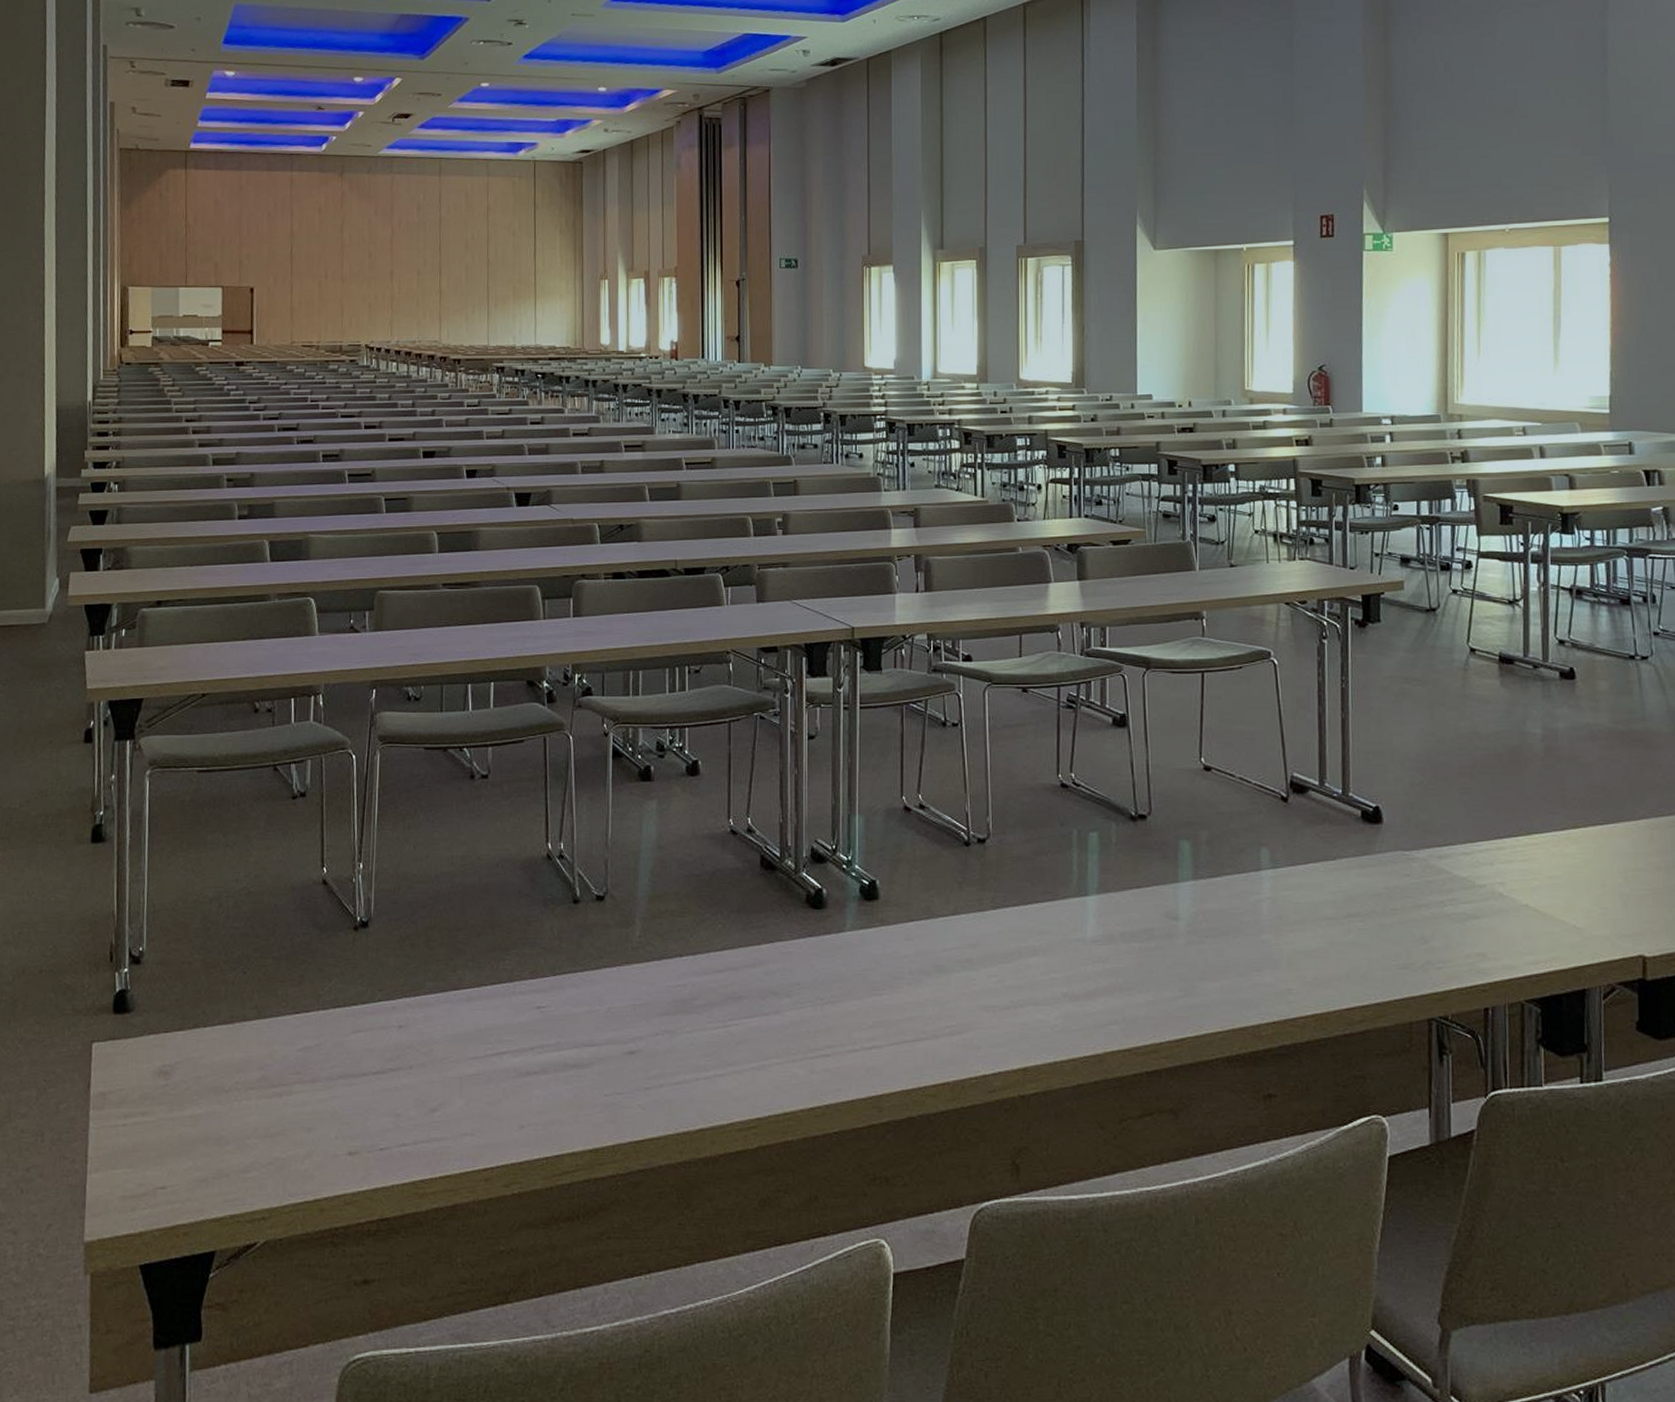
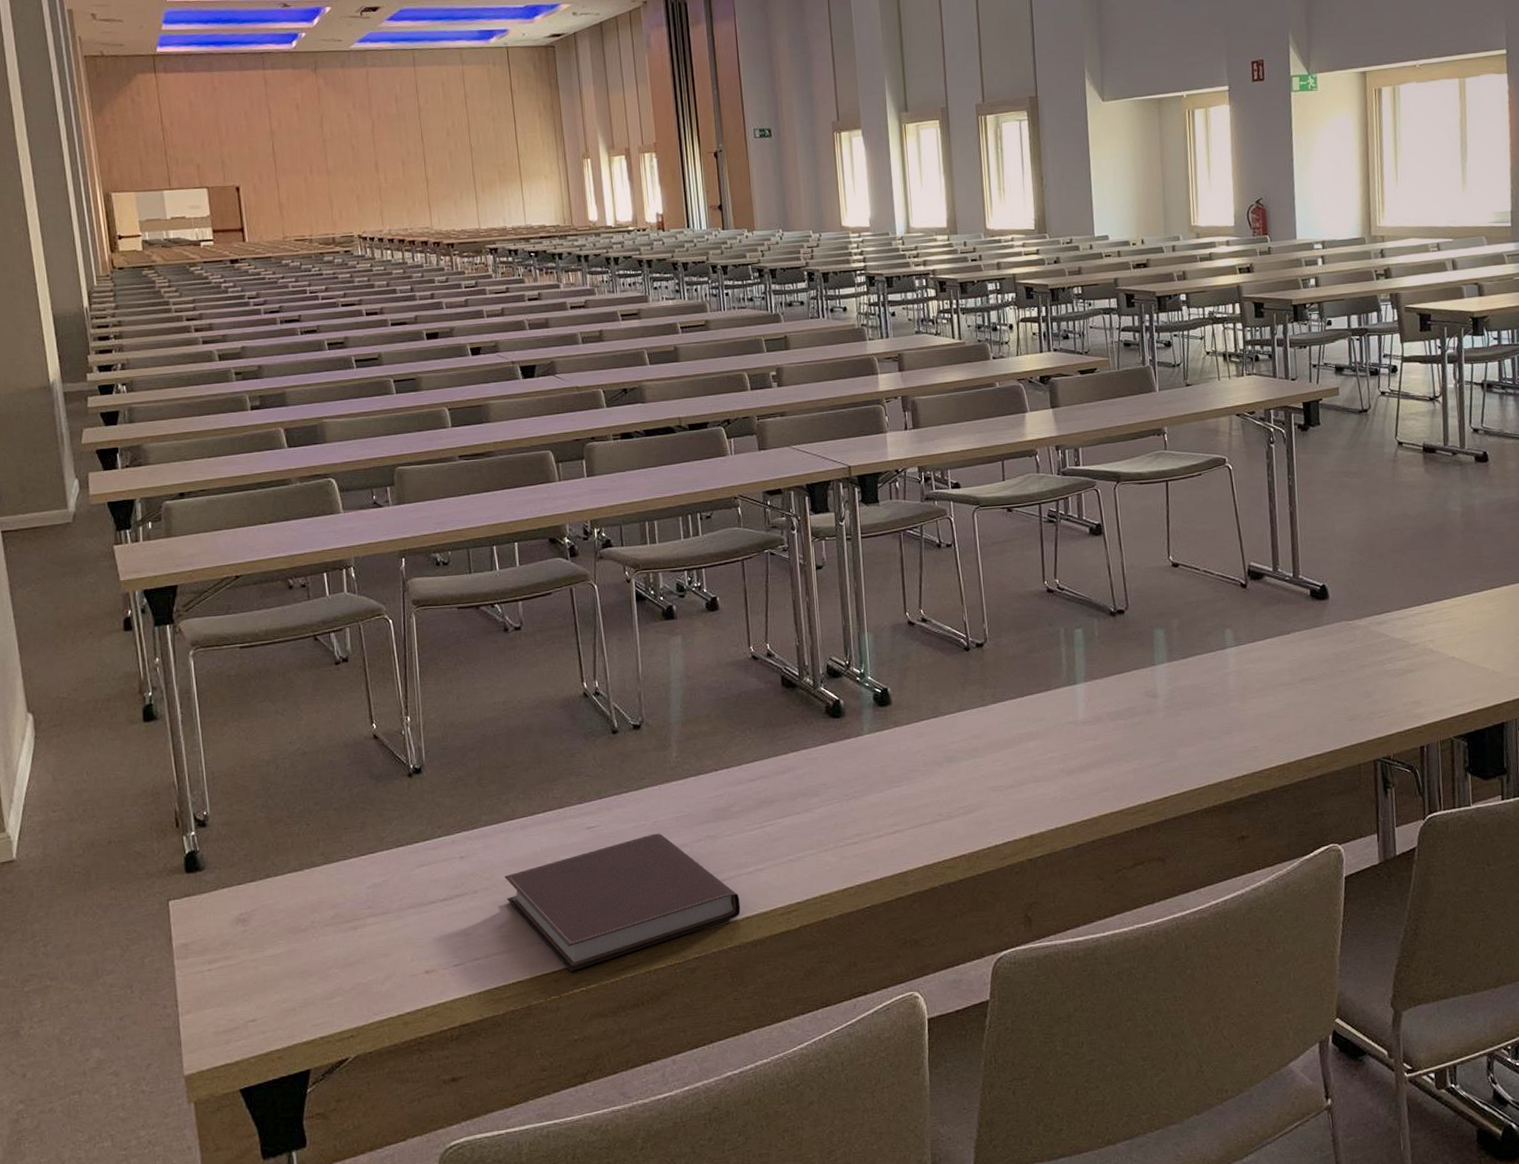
notebook: none [443,1021,695,1171] -> present [504,833,741,972]

